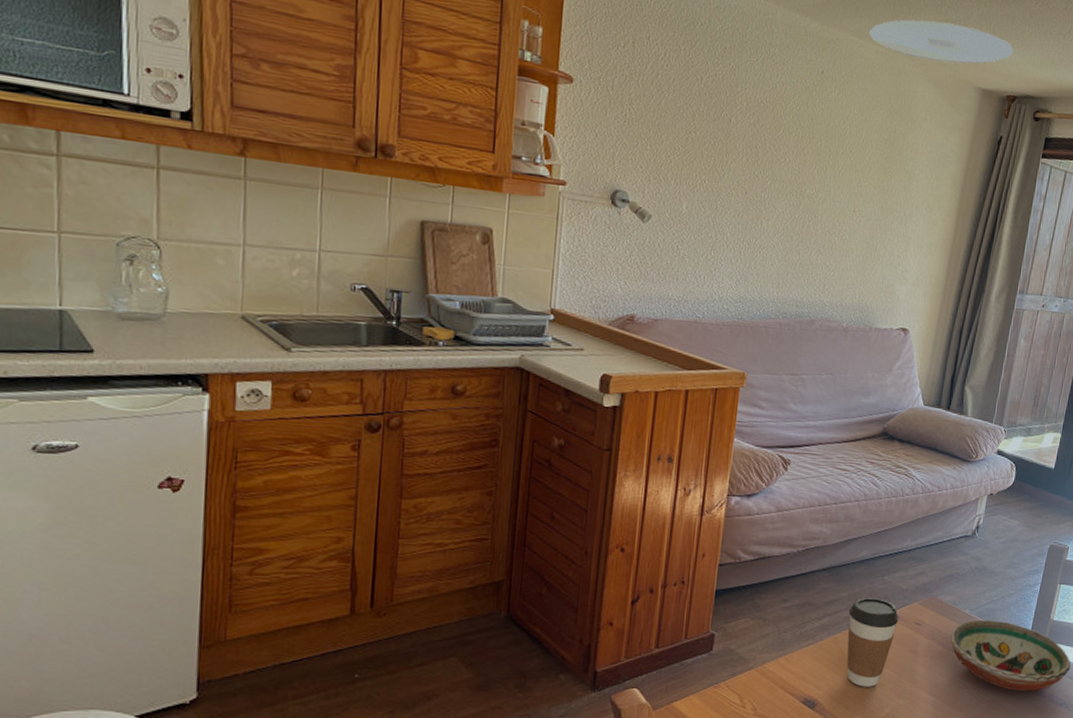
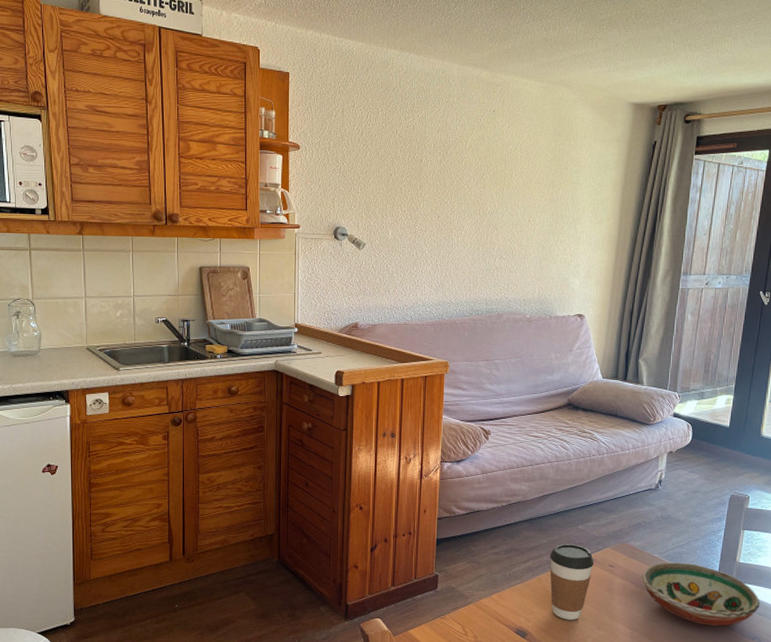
ceiling light: present [869,19,1013,64] -> none [531,52,661,87]

